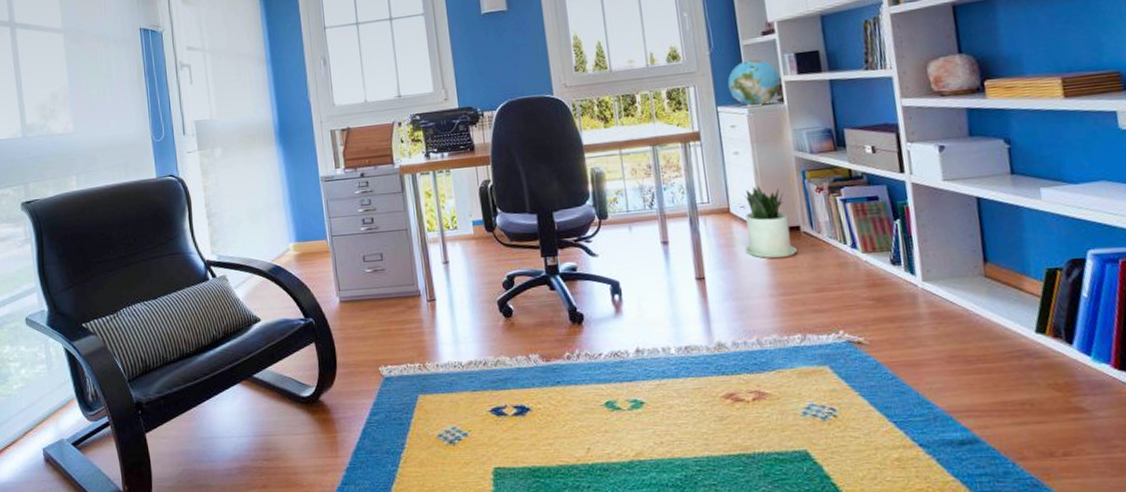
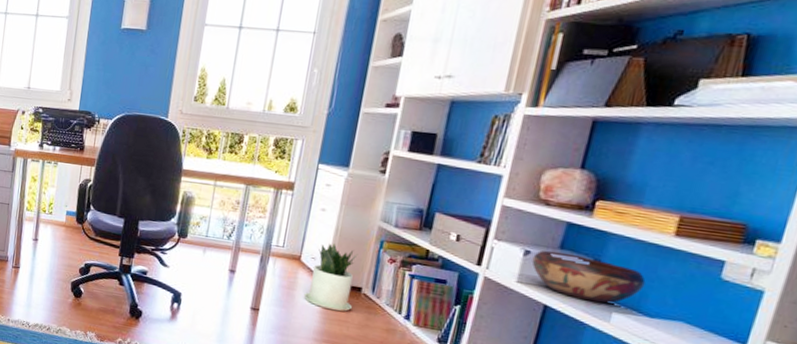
globe: present [727,59,781,106] -> none [335,127,390,173]
decorative bowl: none [948,138,1058,183] -> present [532,250,646,304]

